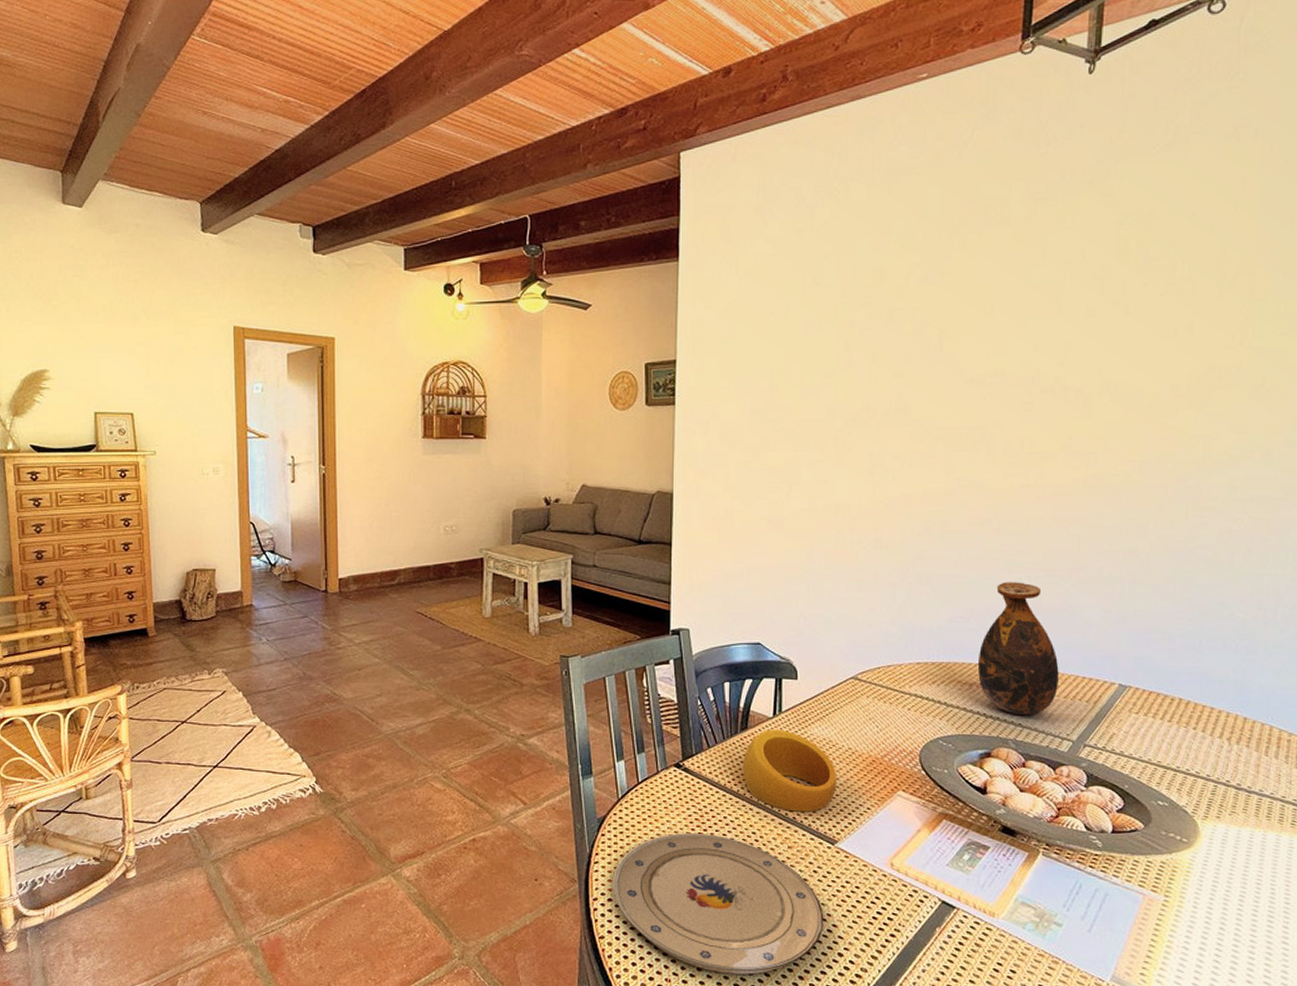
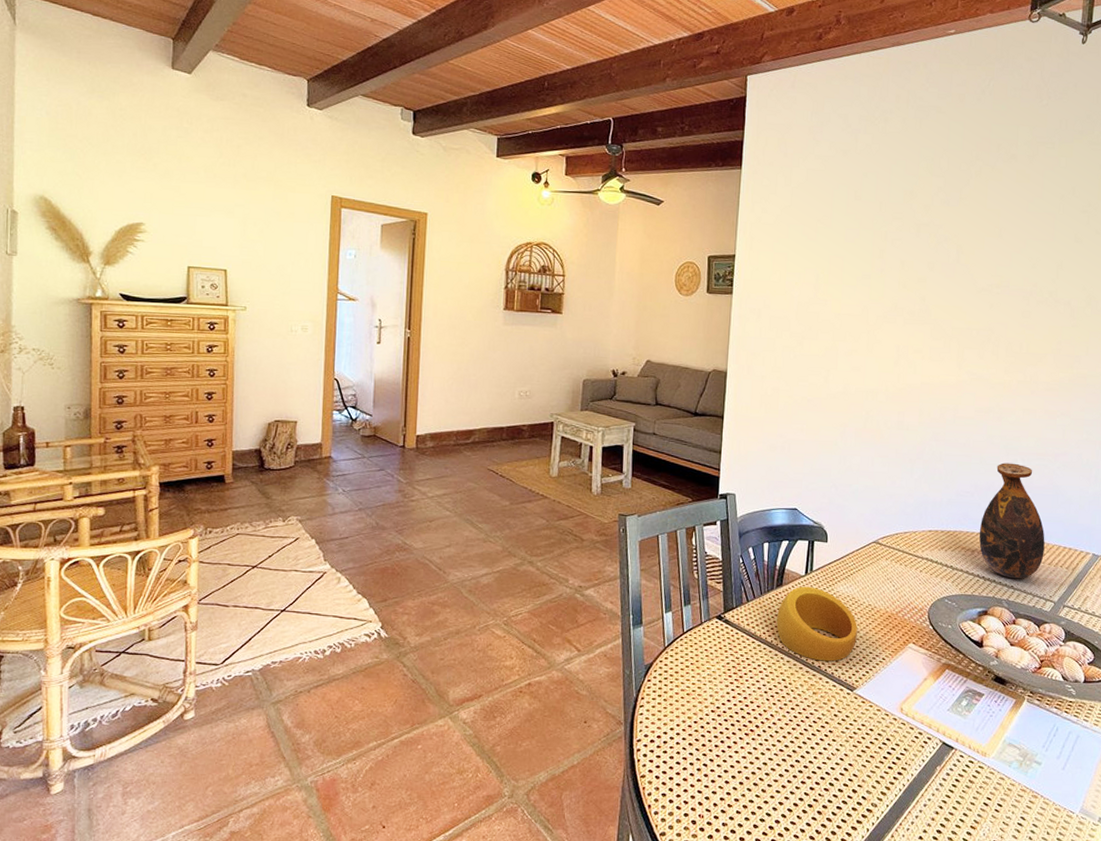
plate: present [613,833,824,975] -> none [656,679,842,810]

